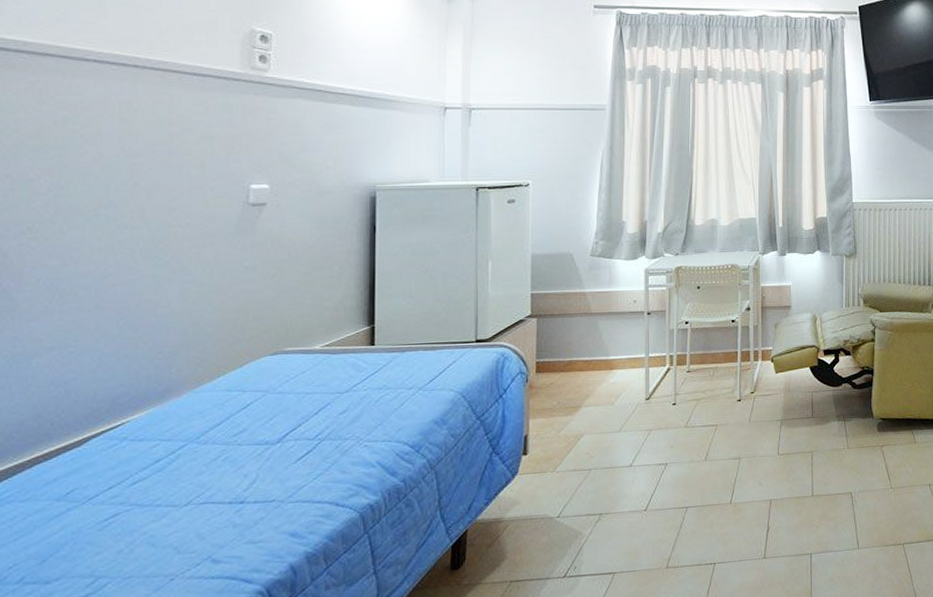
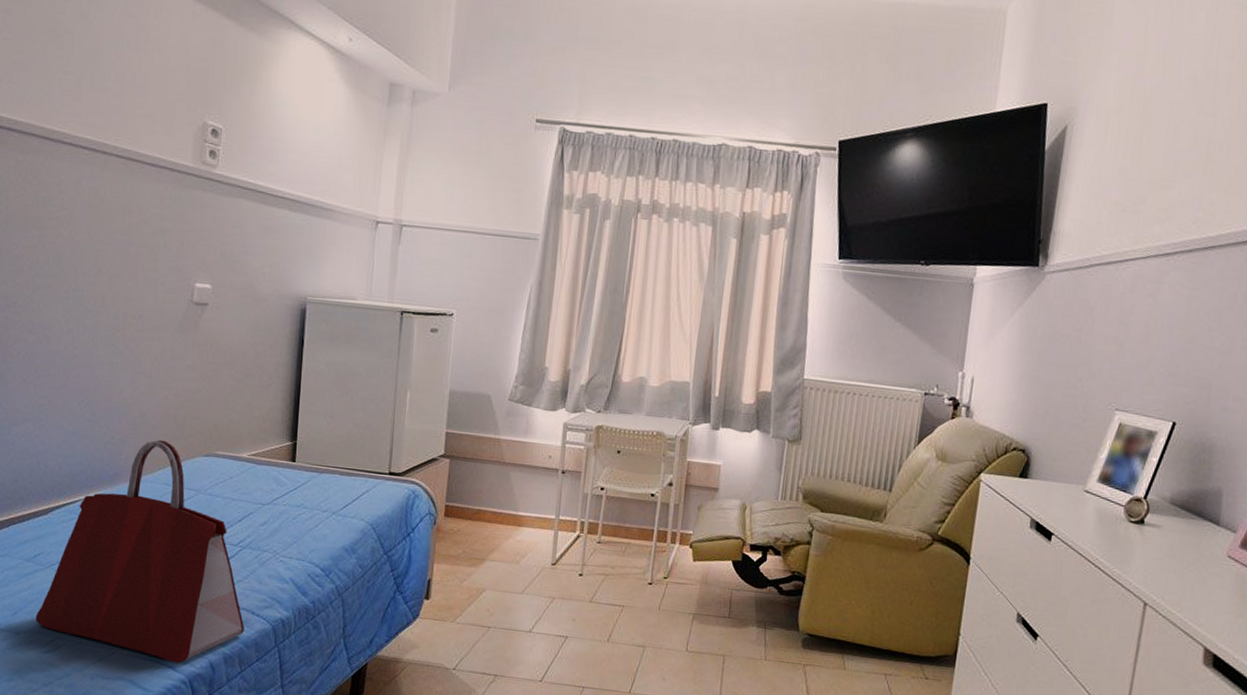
handbag: none [70,346,328,575] -> present [35,439,244,664]

